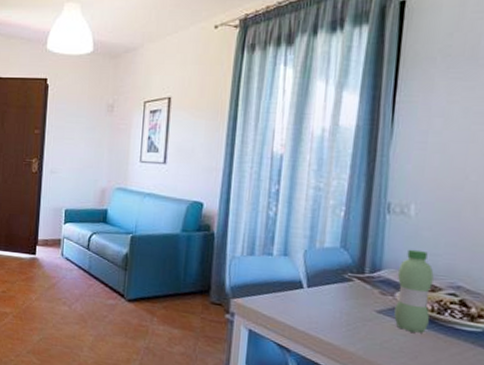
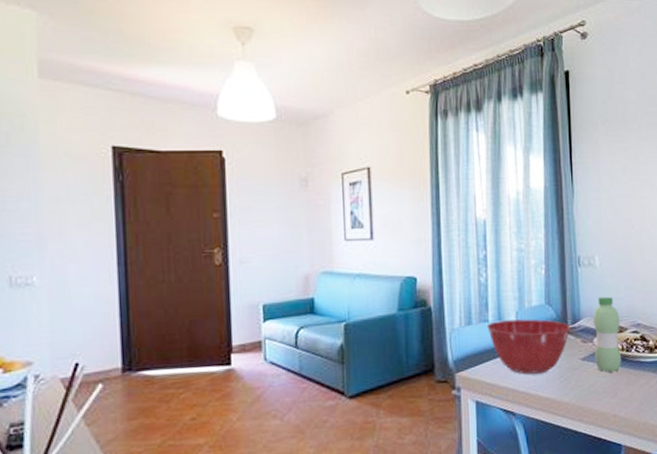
mixing bowl: none [271,256,369,318] -> present [487,319,571,375]

